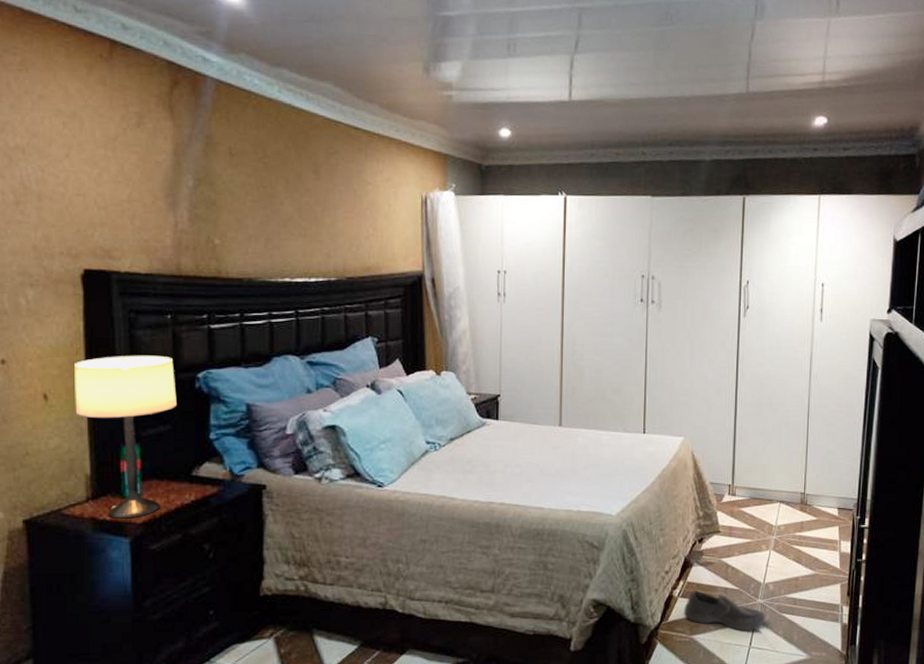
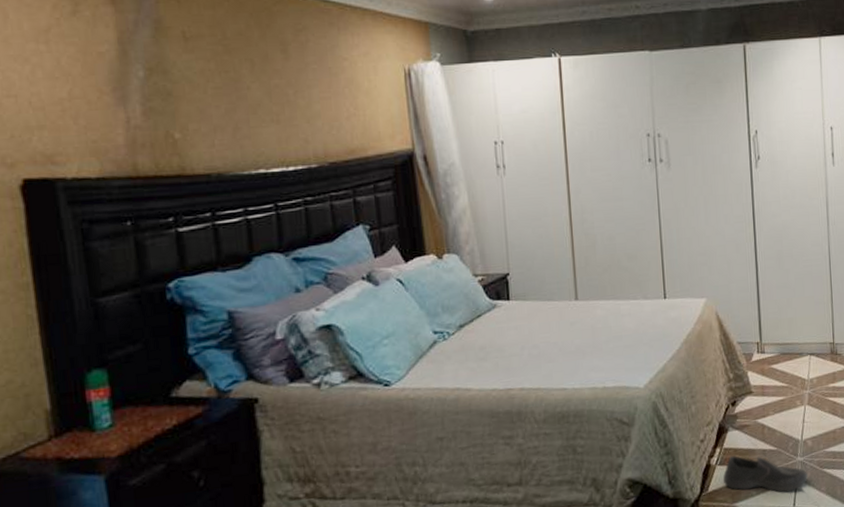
table lamp: present [73,355,178,520] -> none [19,267,148,456]

